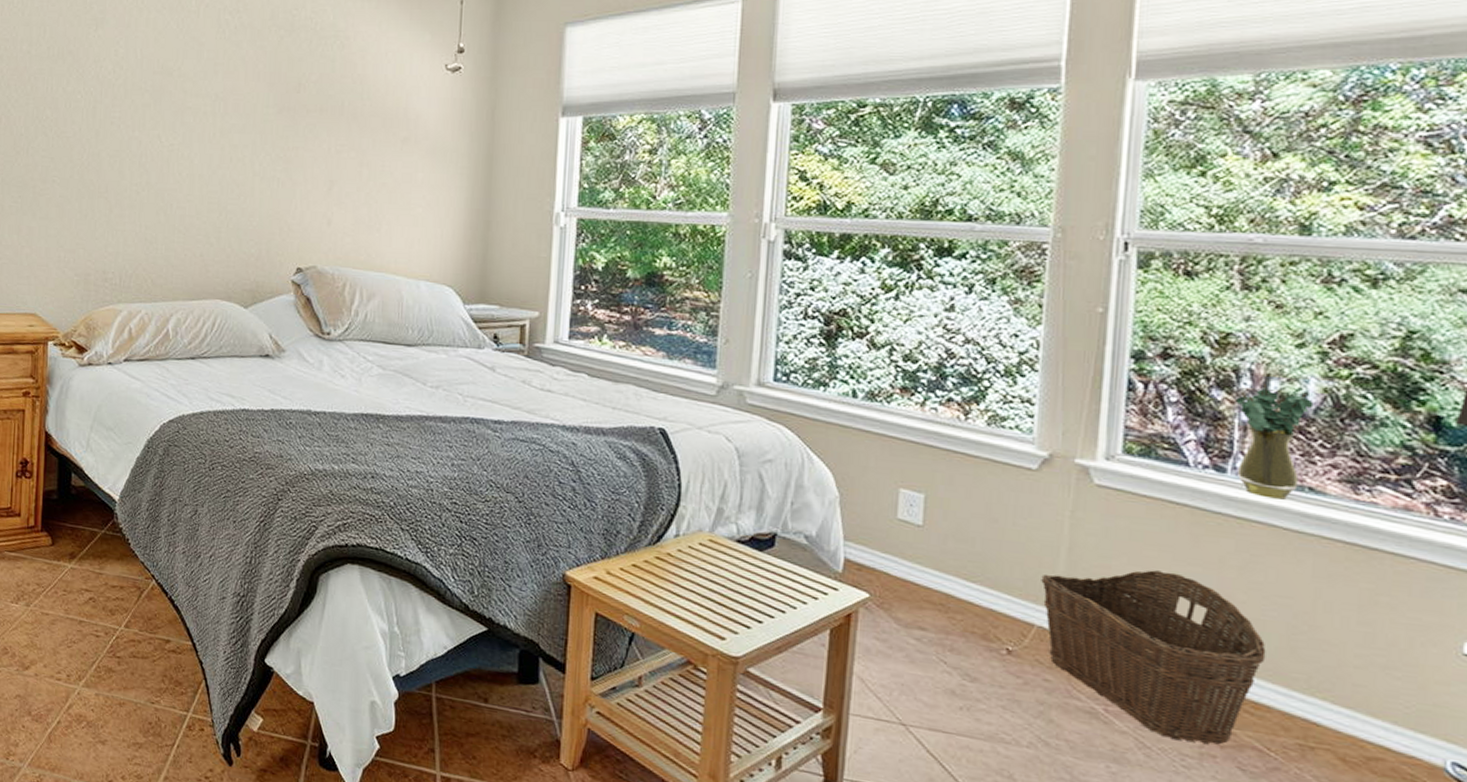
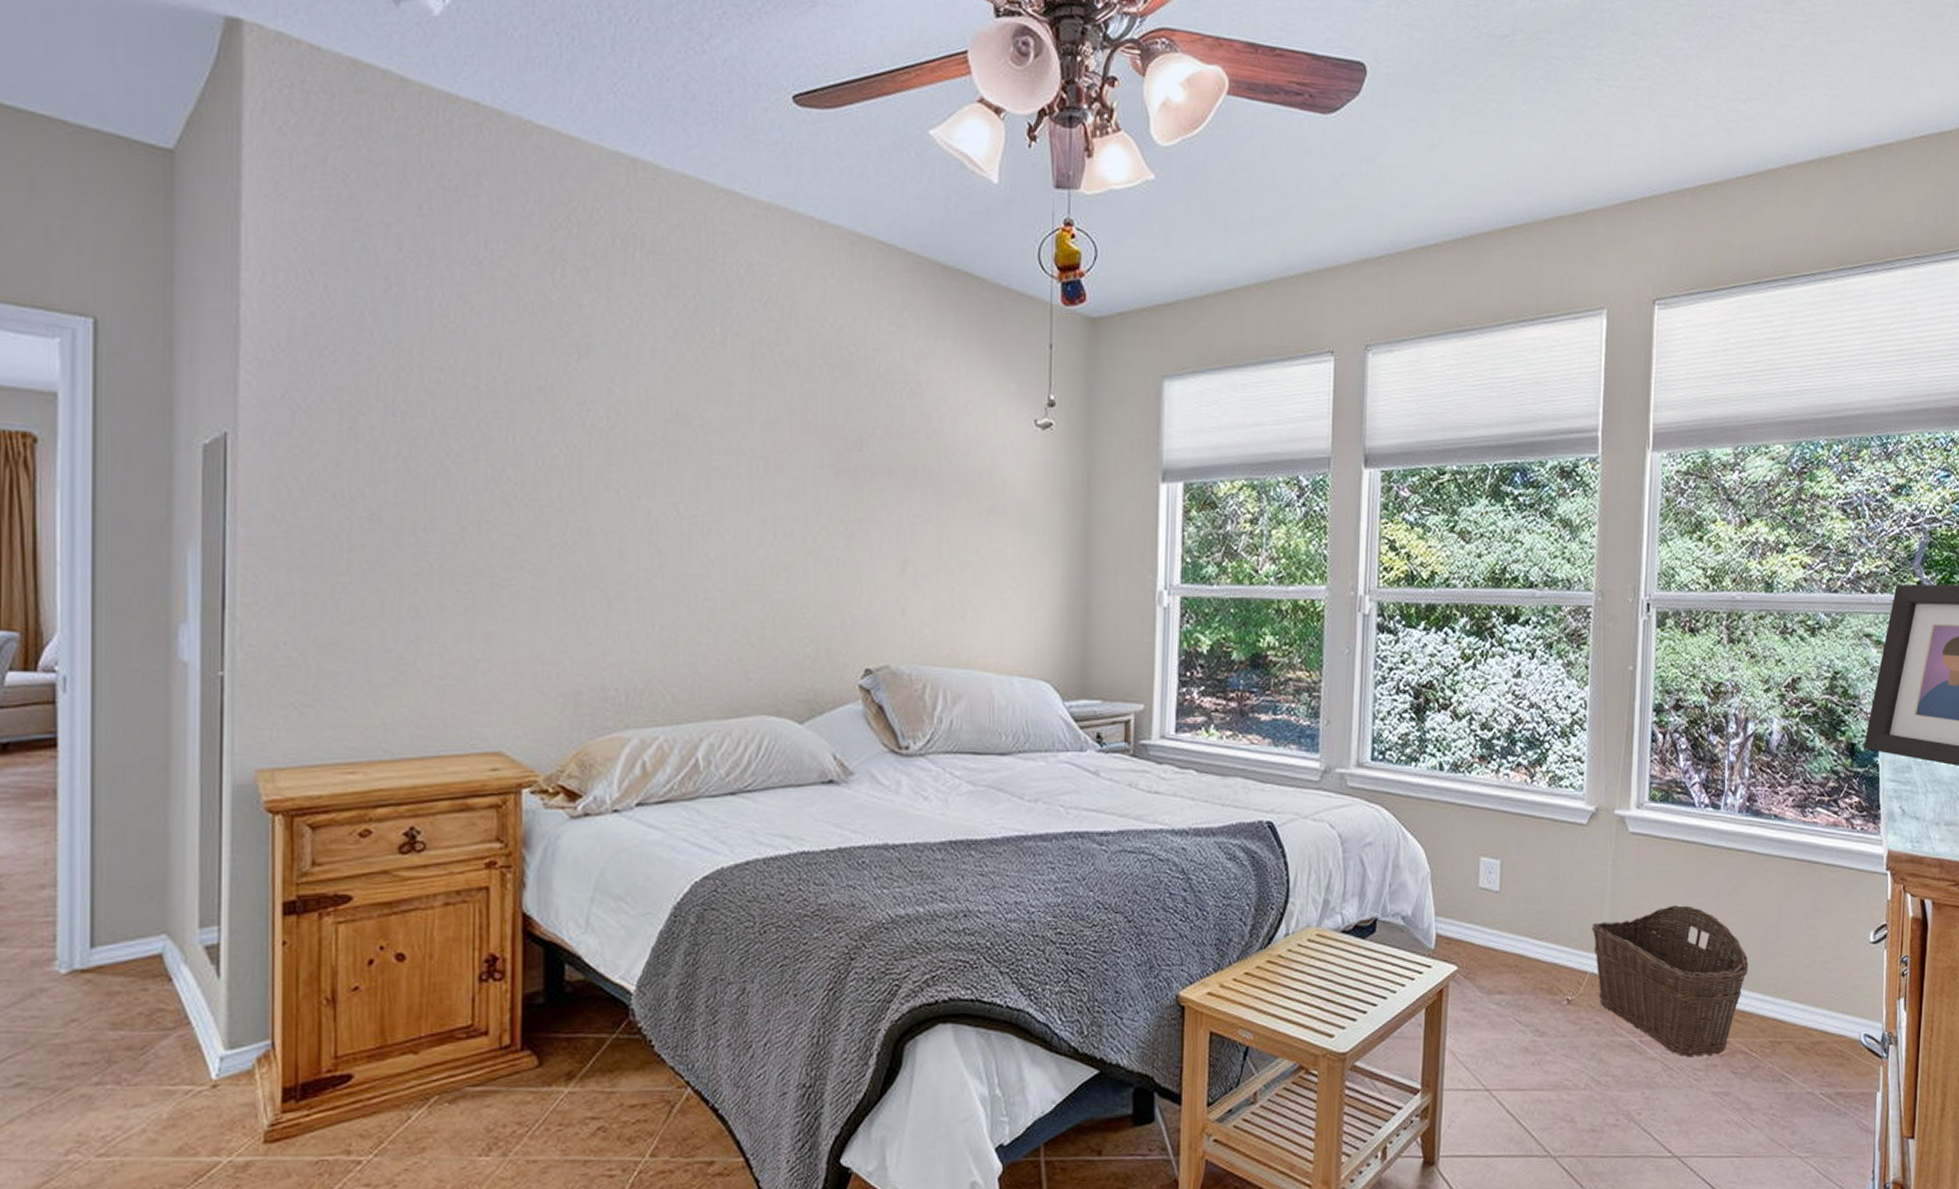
vase: present [1235,383,1314,500] -> none [1725,725,1777,828]

